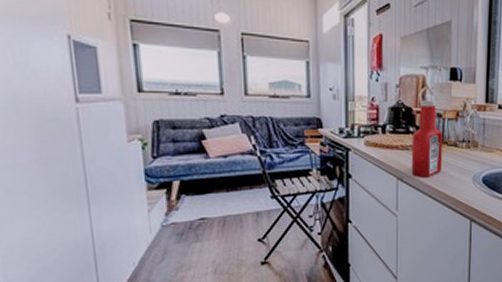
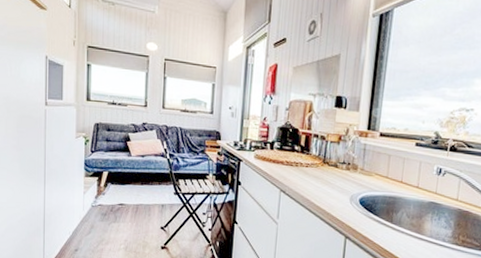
ketchup bottle: present [411,100,442,179] -> none [293,123,325,194]

